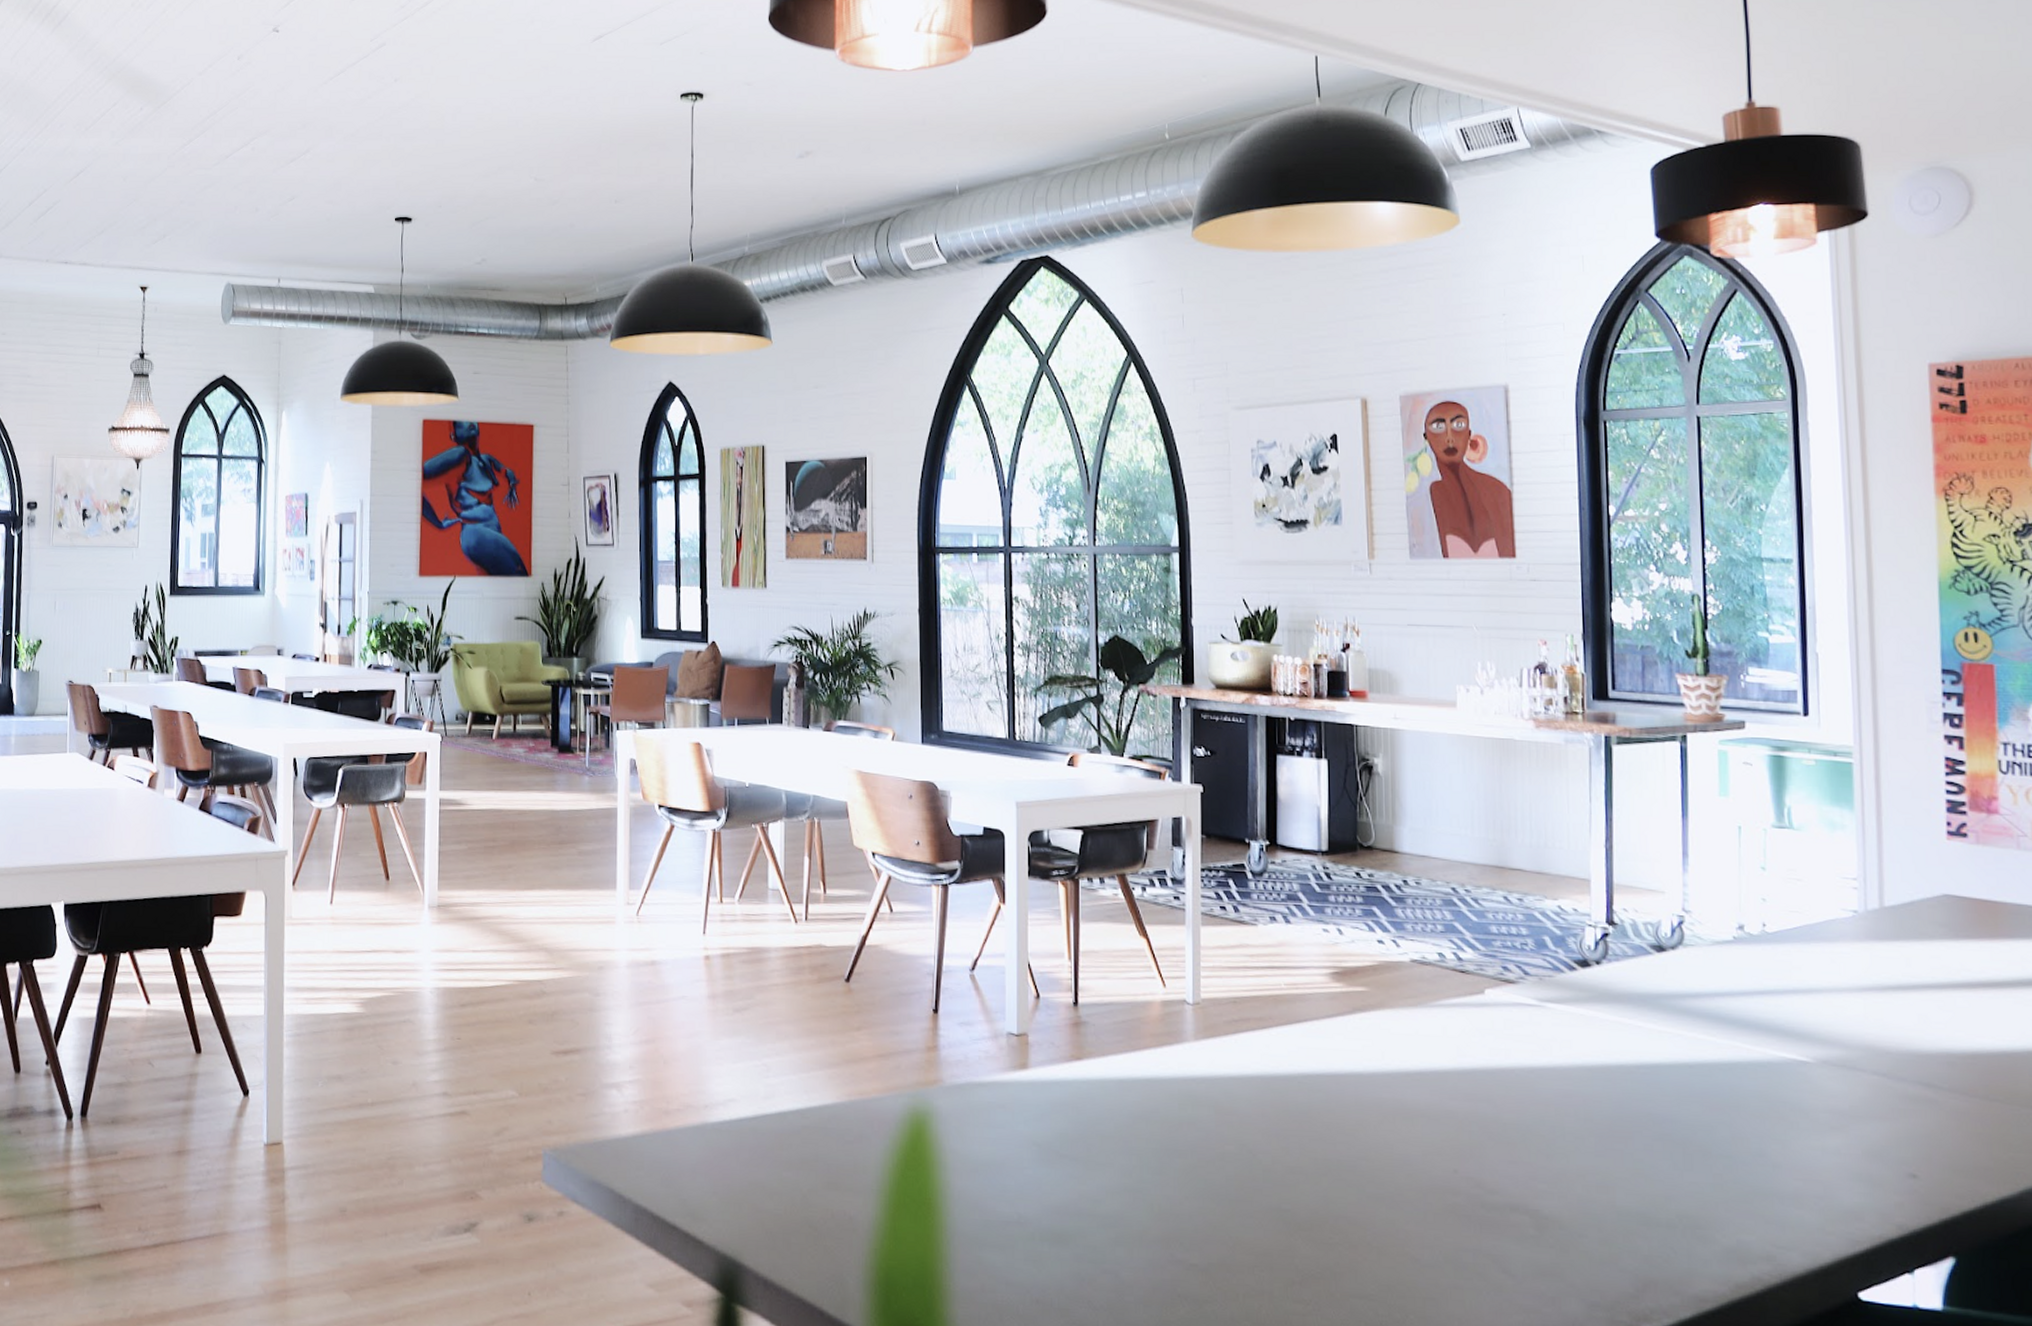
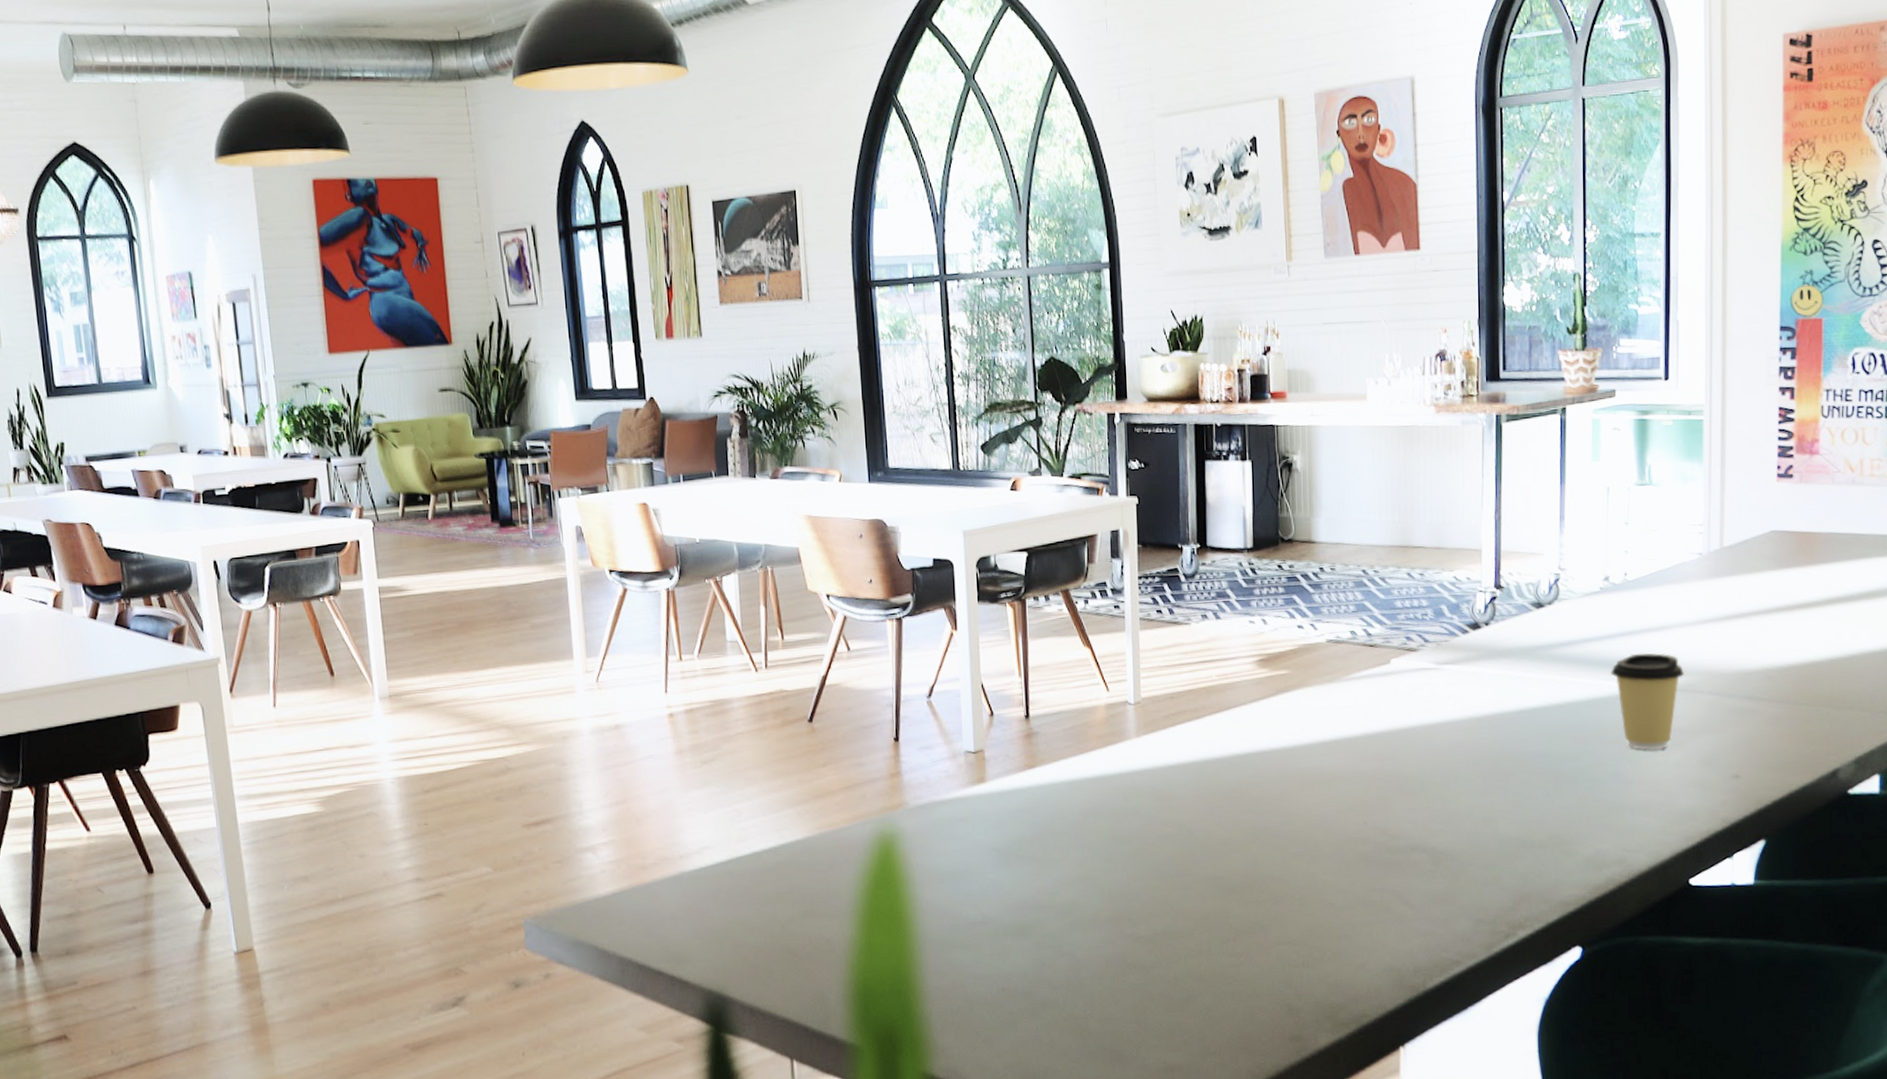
coffee cup: none [1750,1016,1841,1133] -> present [1611,653,1684,751]

